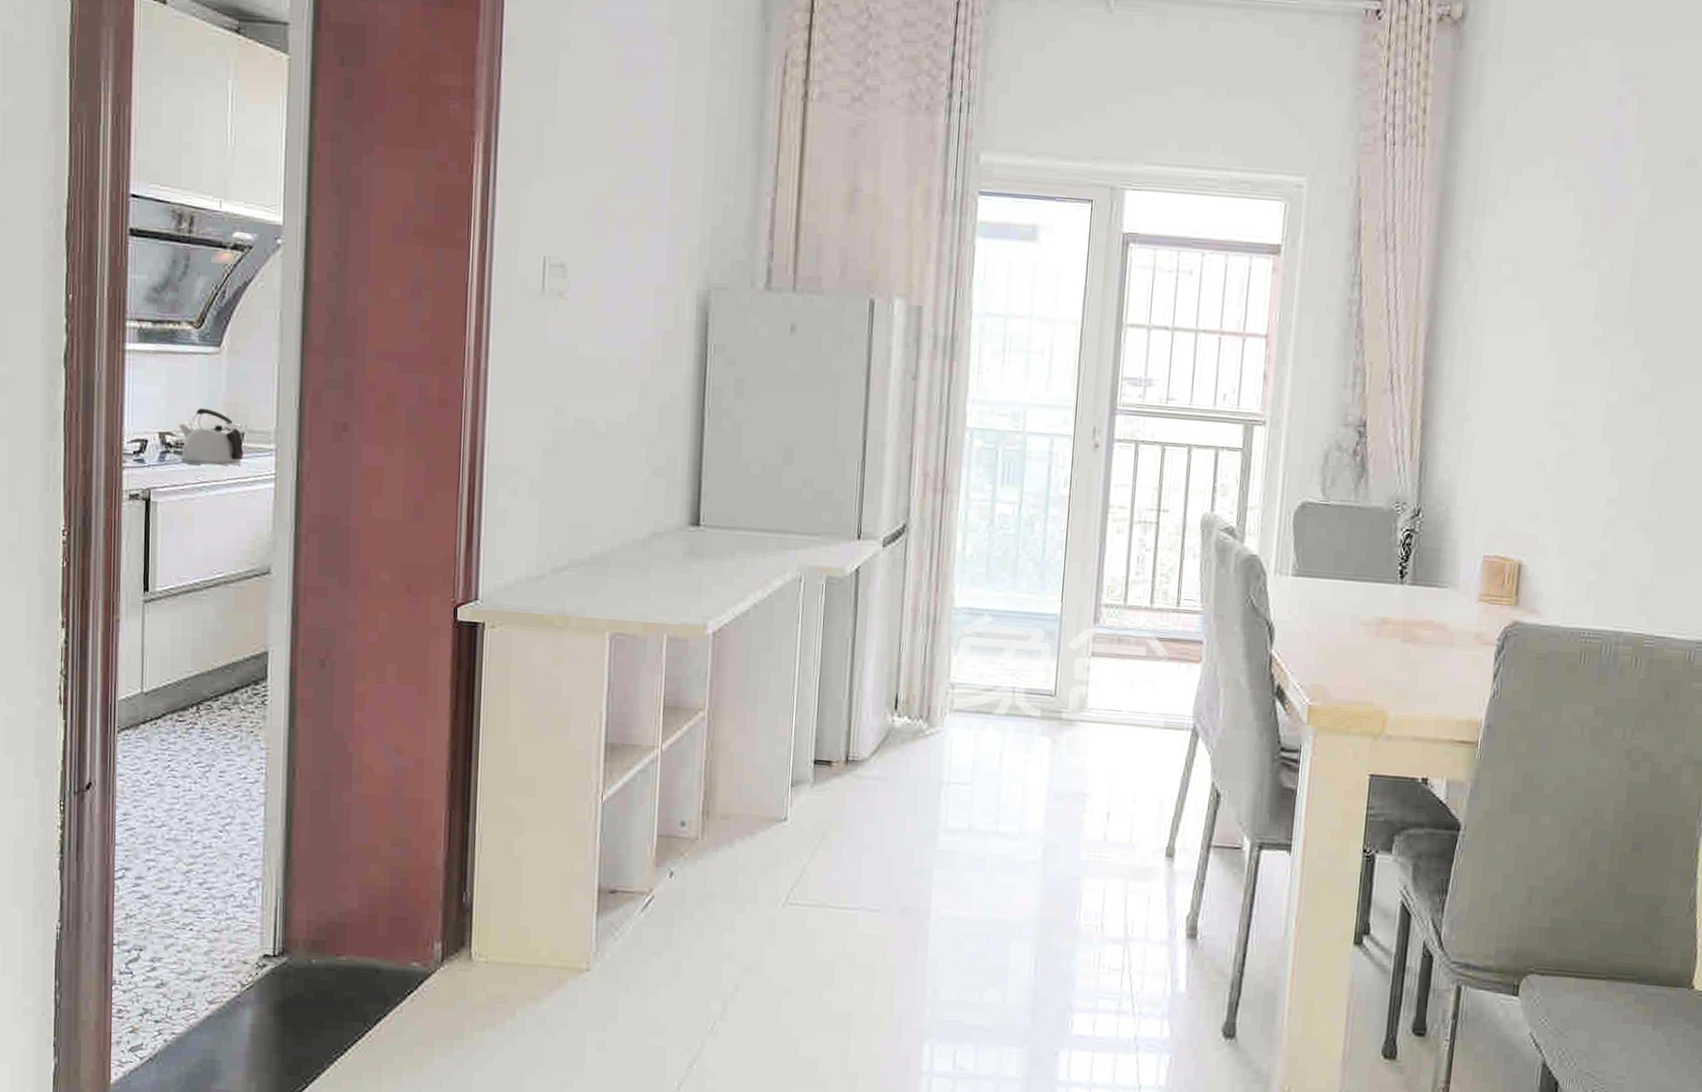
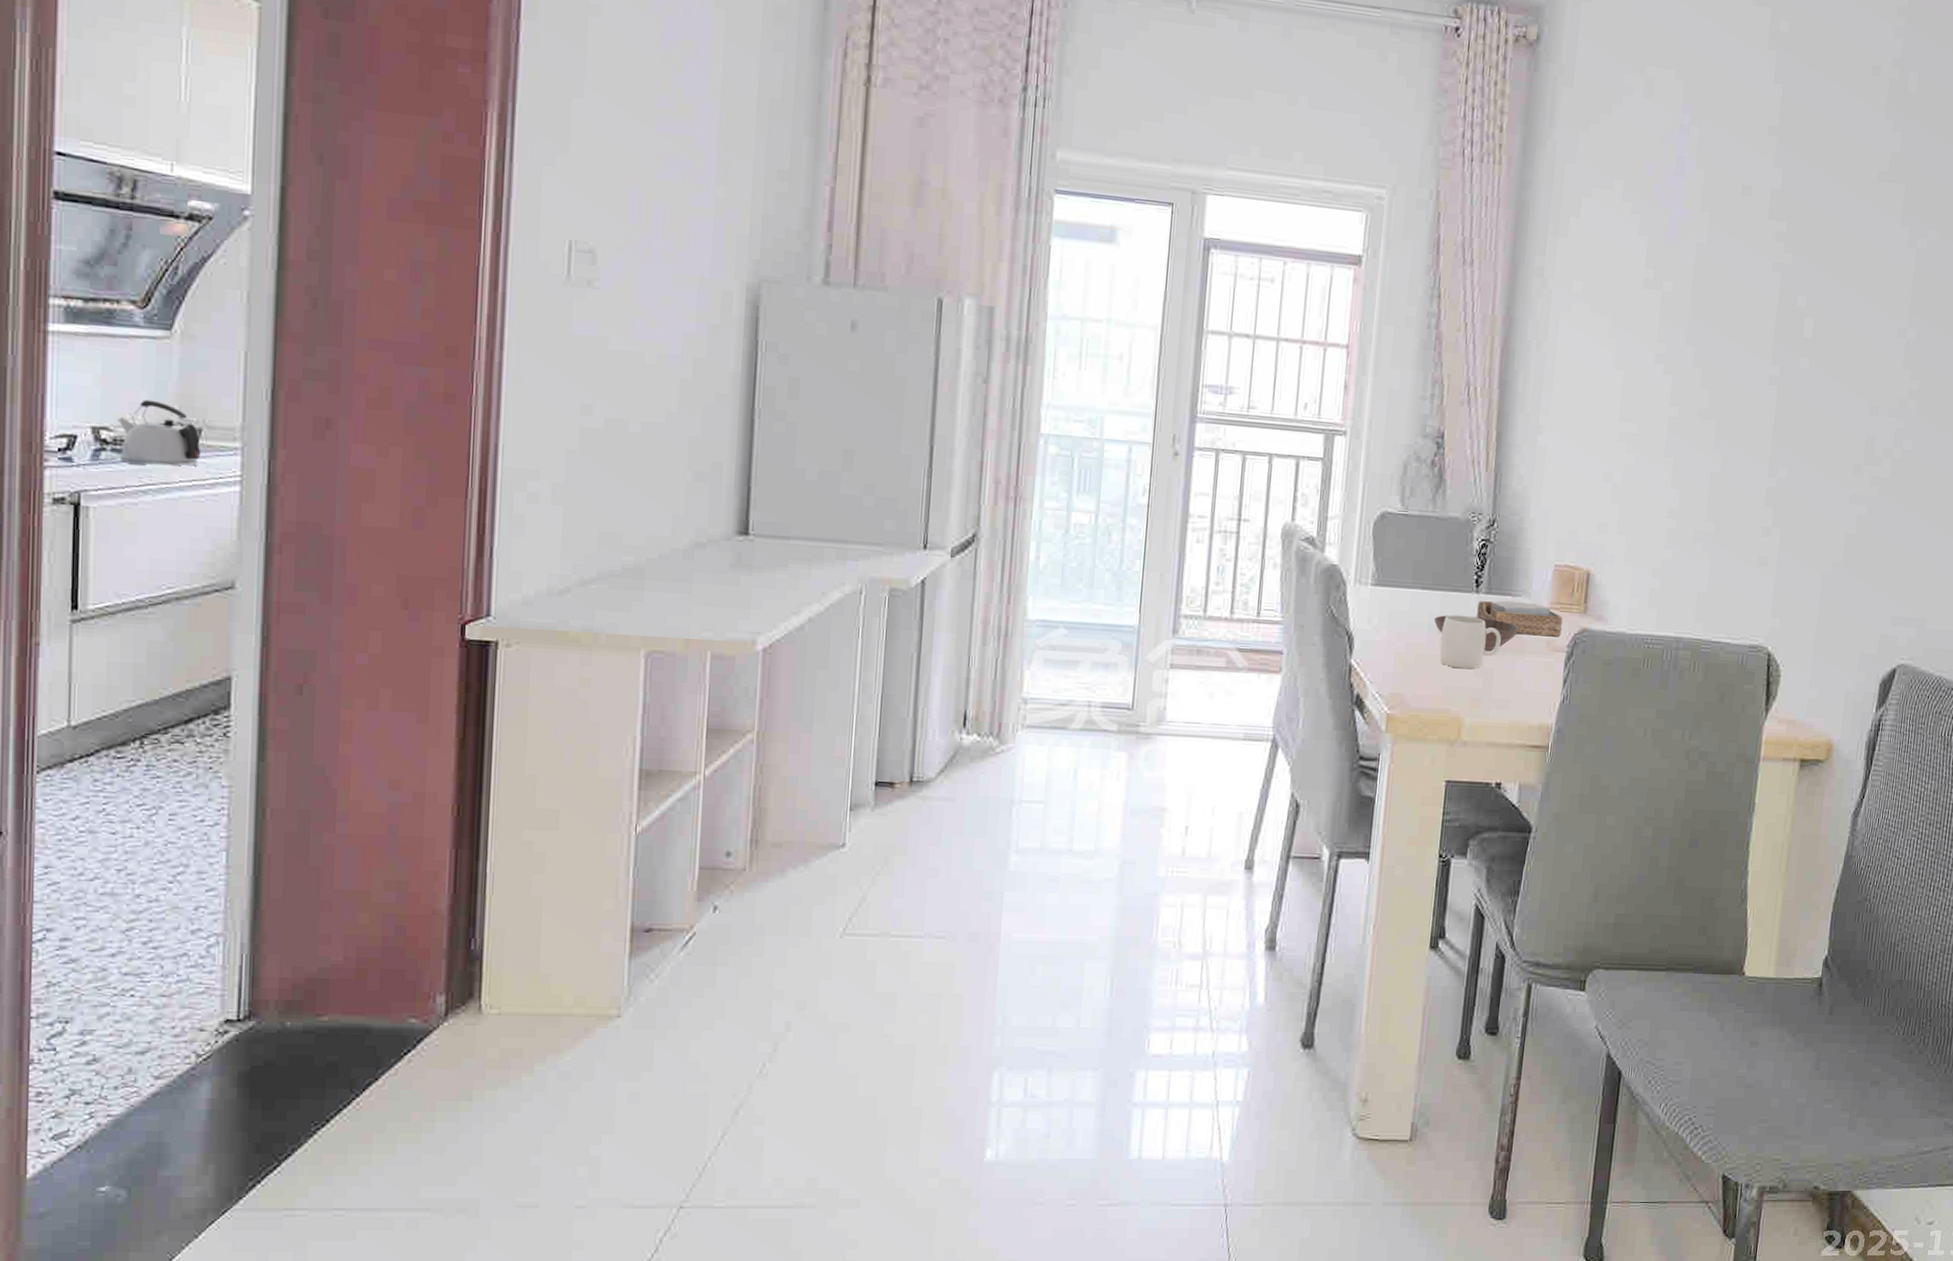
bowl: none [1356,606,1447,643] -> present [1433,615,1520,650]
mug: none [1363,606,1427,662] -> present [1440,614,1501,670]
napkin holder: none [1401,592,1492,630] -> present [1477,600,1563,637]

